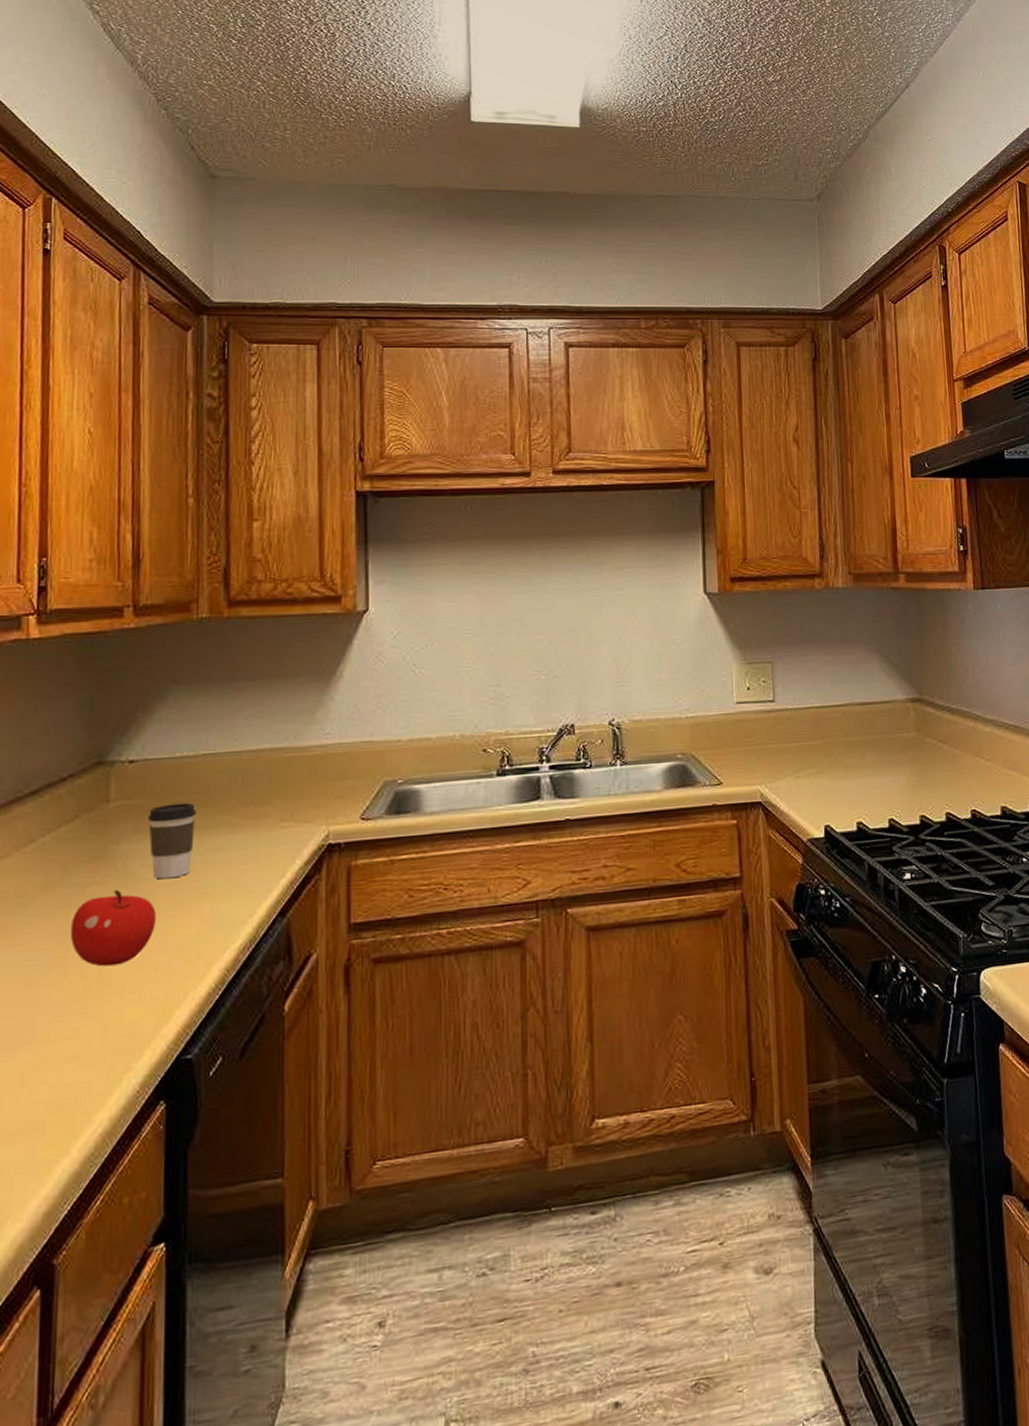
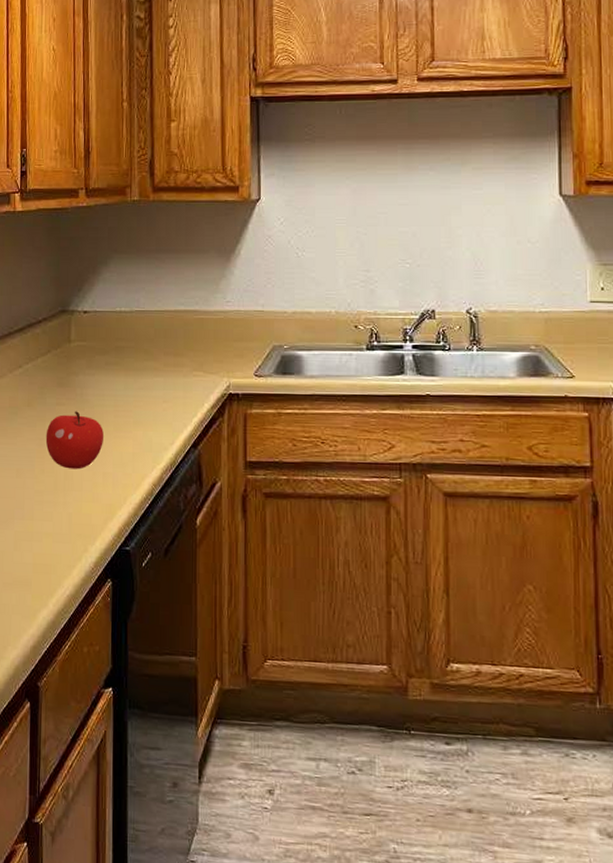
coffee cup: present [147,802,197,880] -> none [97,348,132,407]

